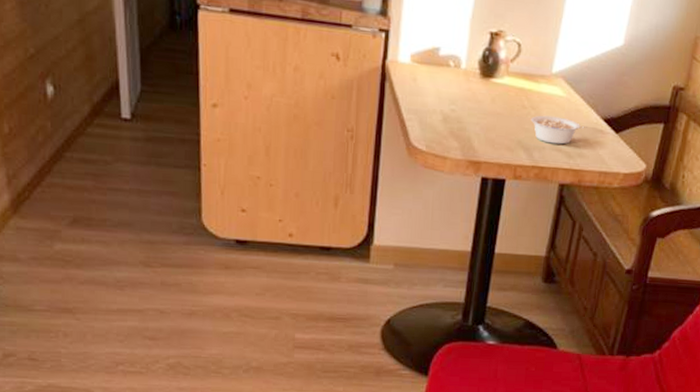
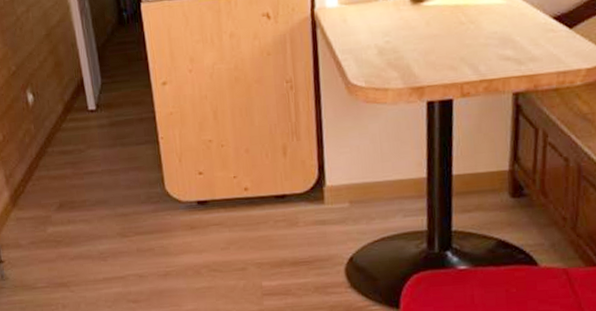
legume: present [531,115,587,145] -> none [471,25,535,54]

